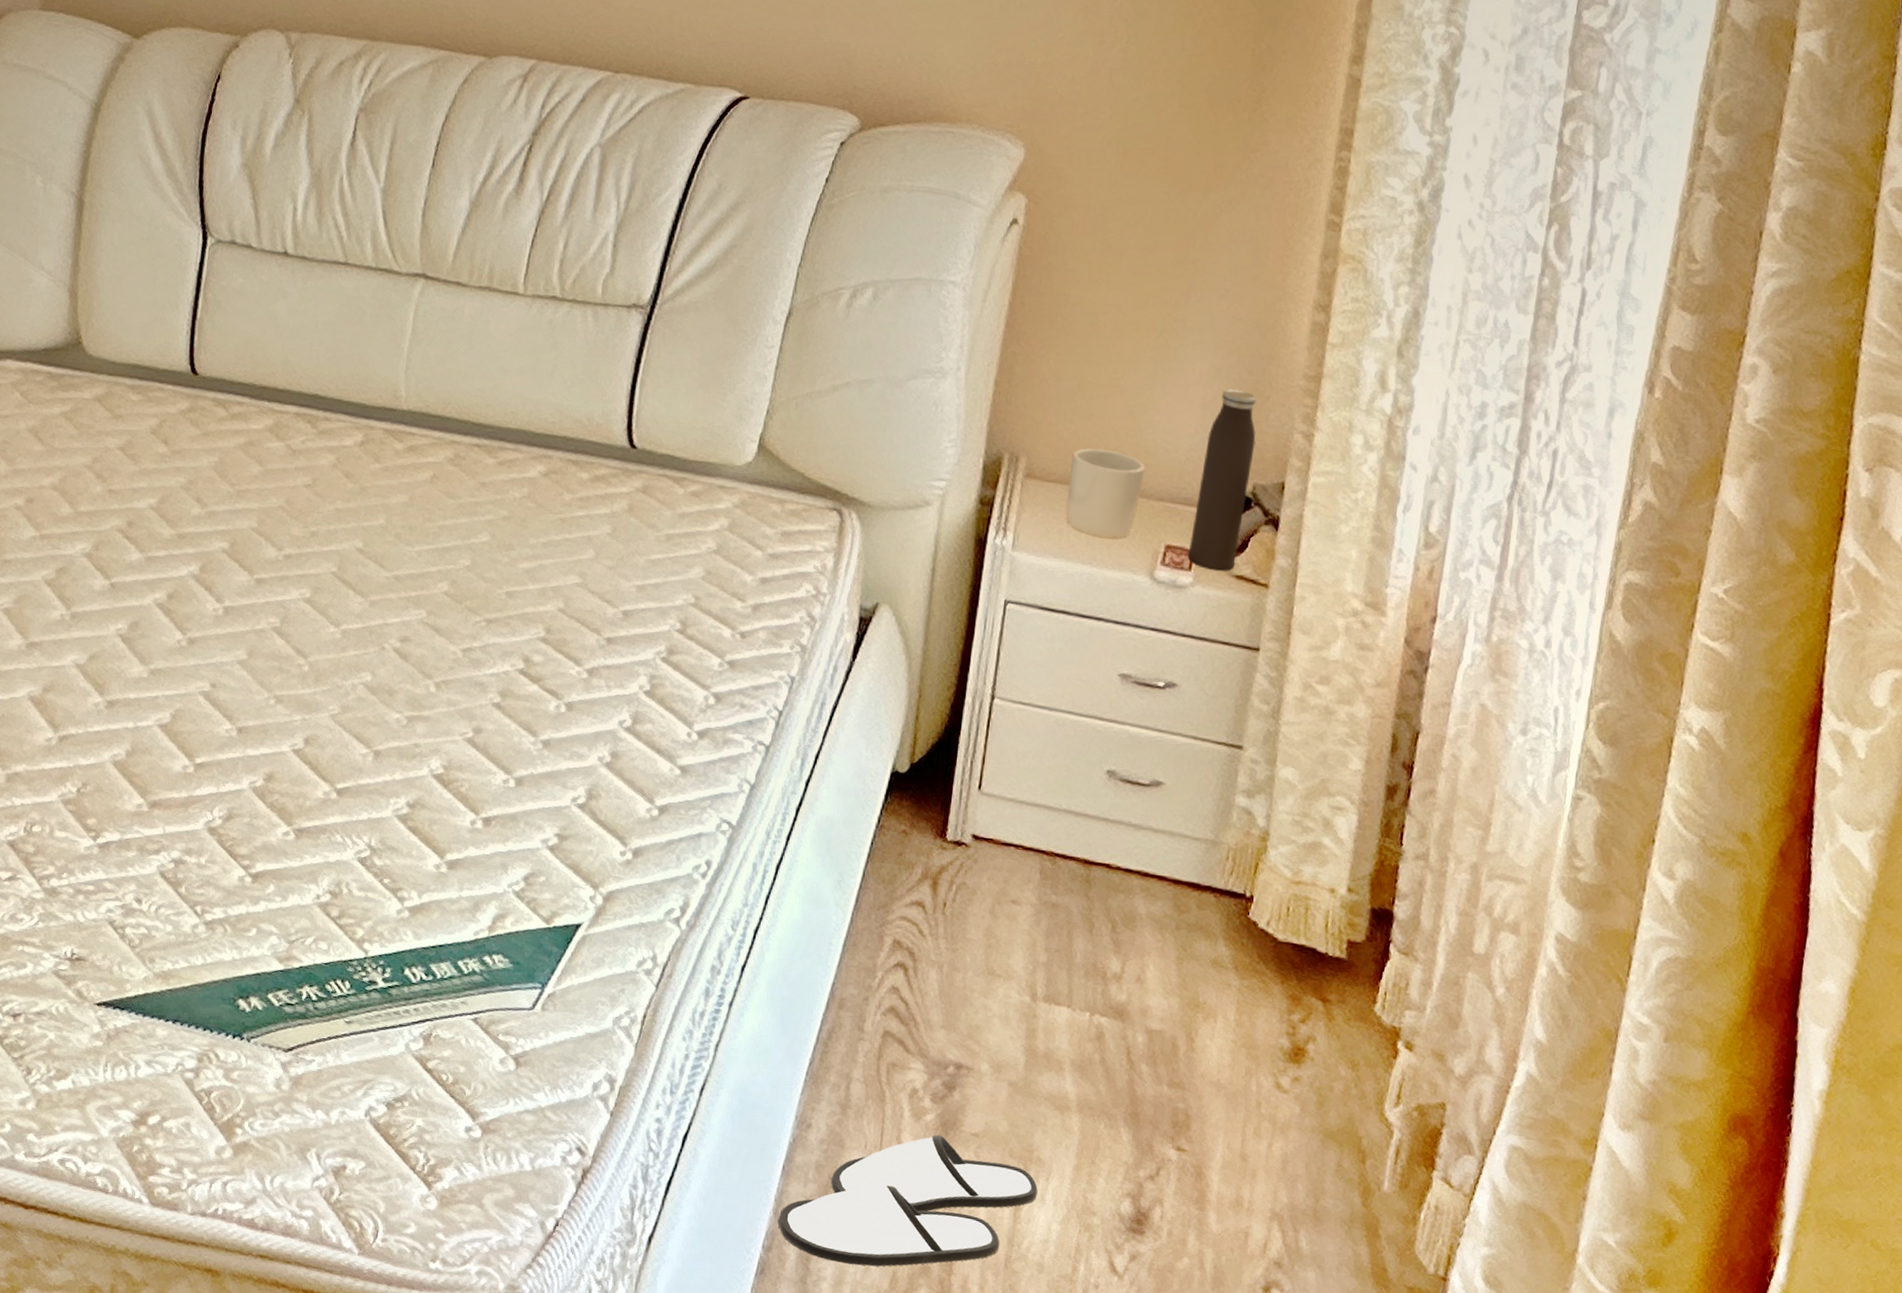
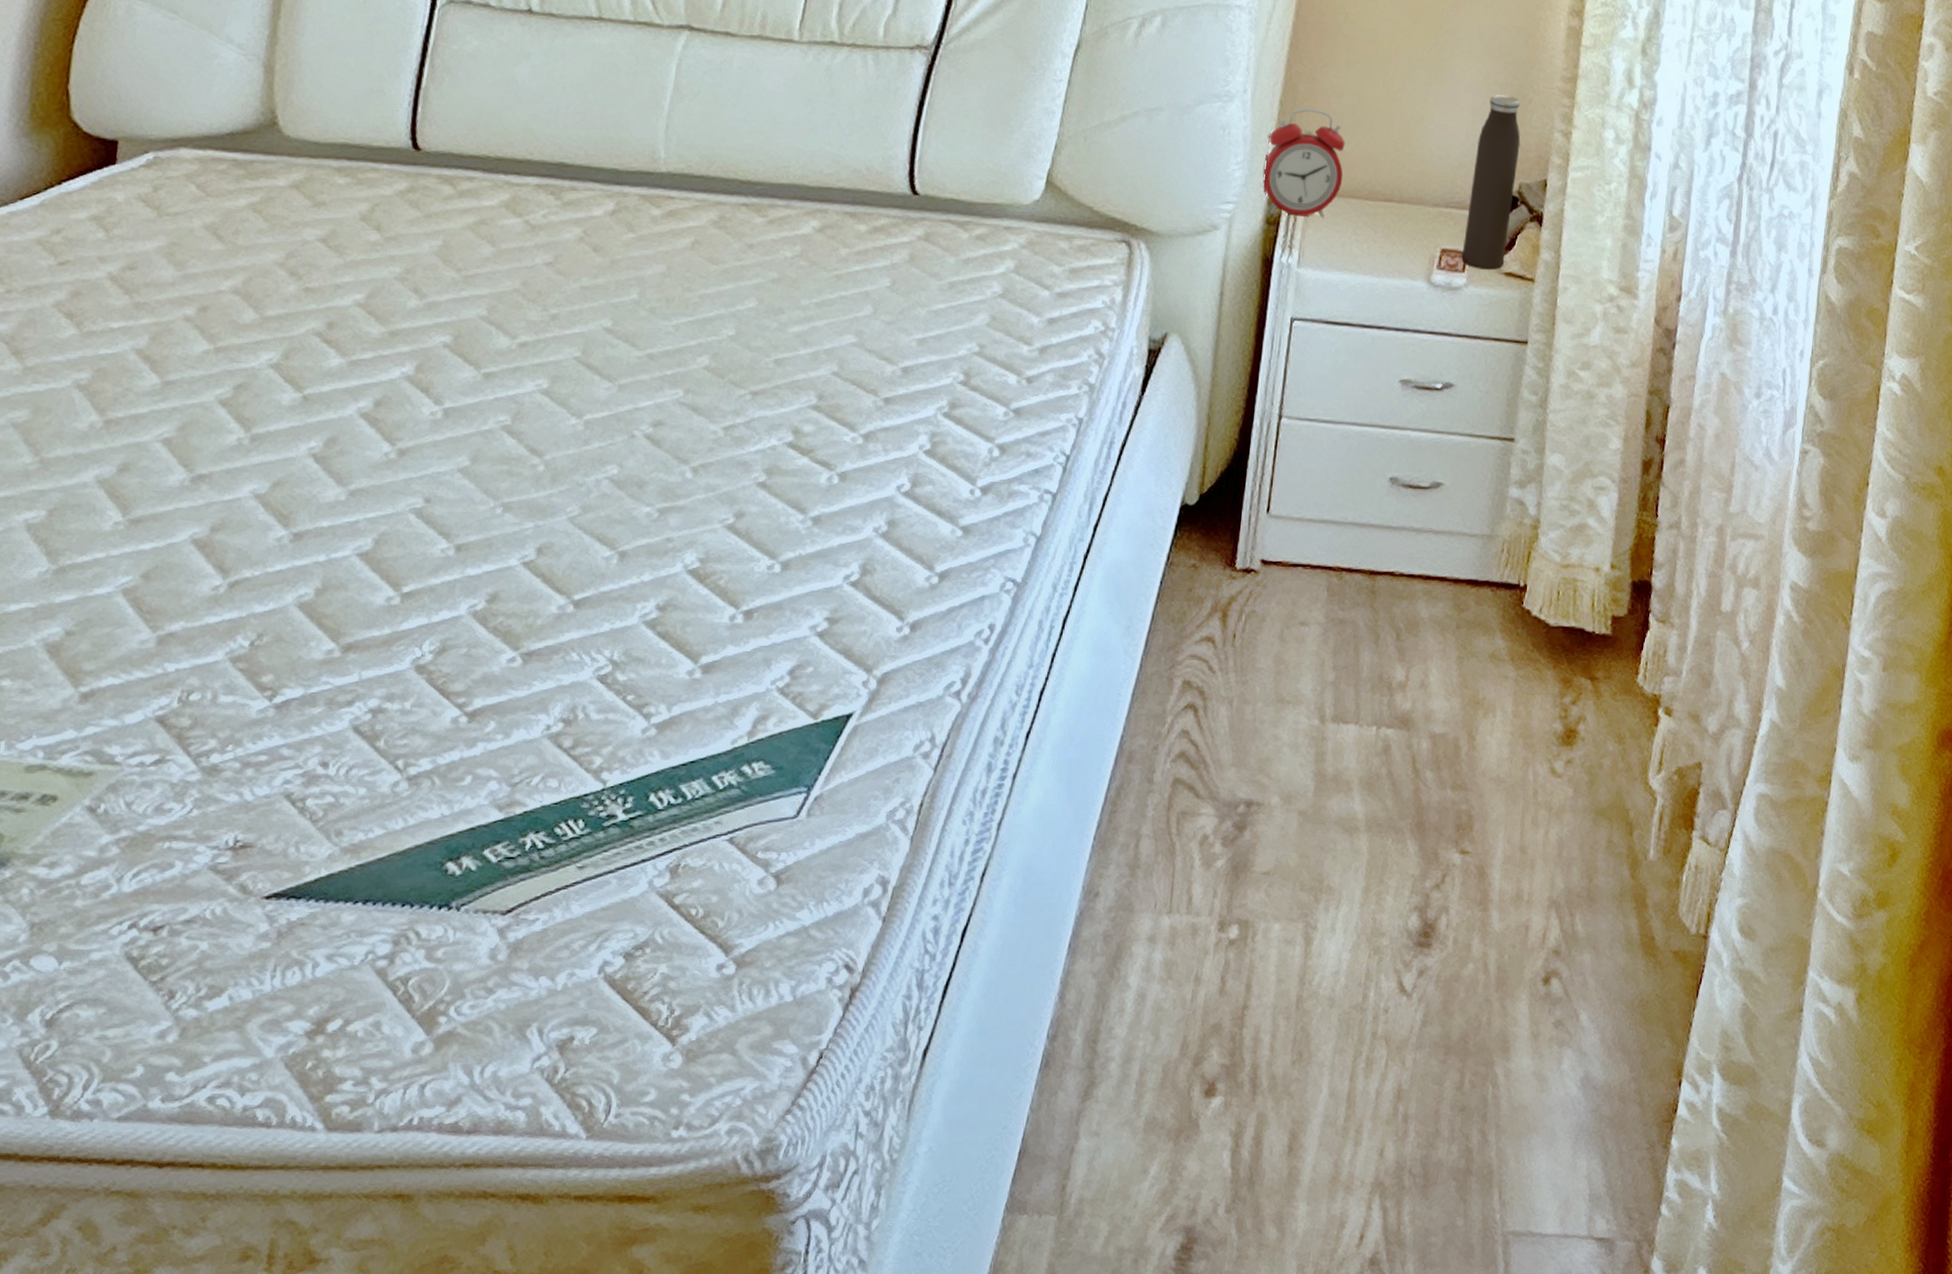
slippers: present [778,1134,1038,1267] -> none [1064,879,1329,1038]
alarm clock: none [976,389,1064,503] -> present [1263,108,1345,218]
mug: present [1065,448,1146,539] -> none [1347,160,1422,247]

